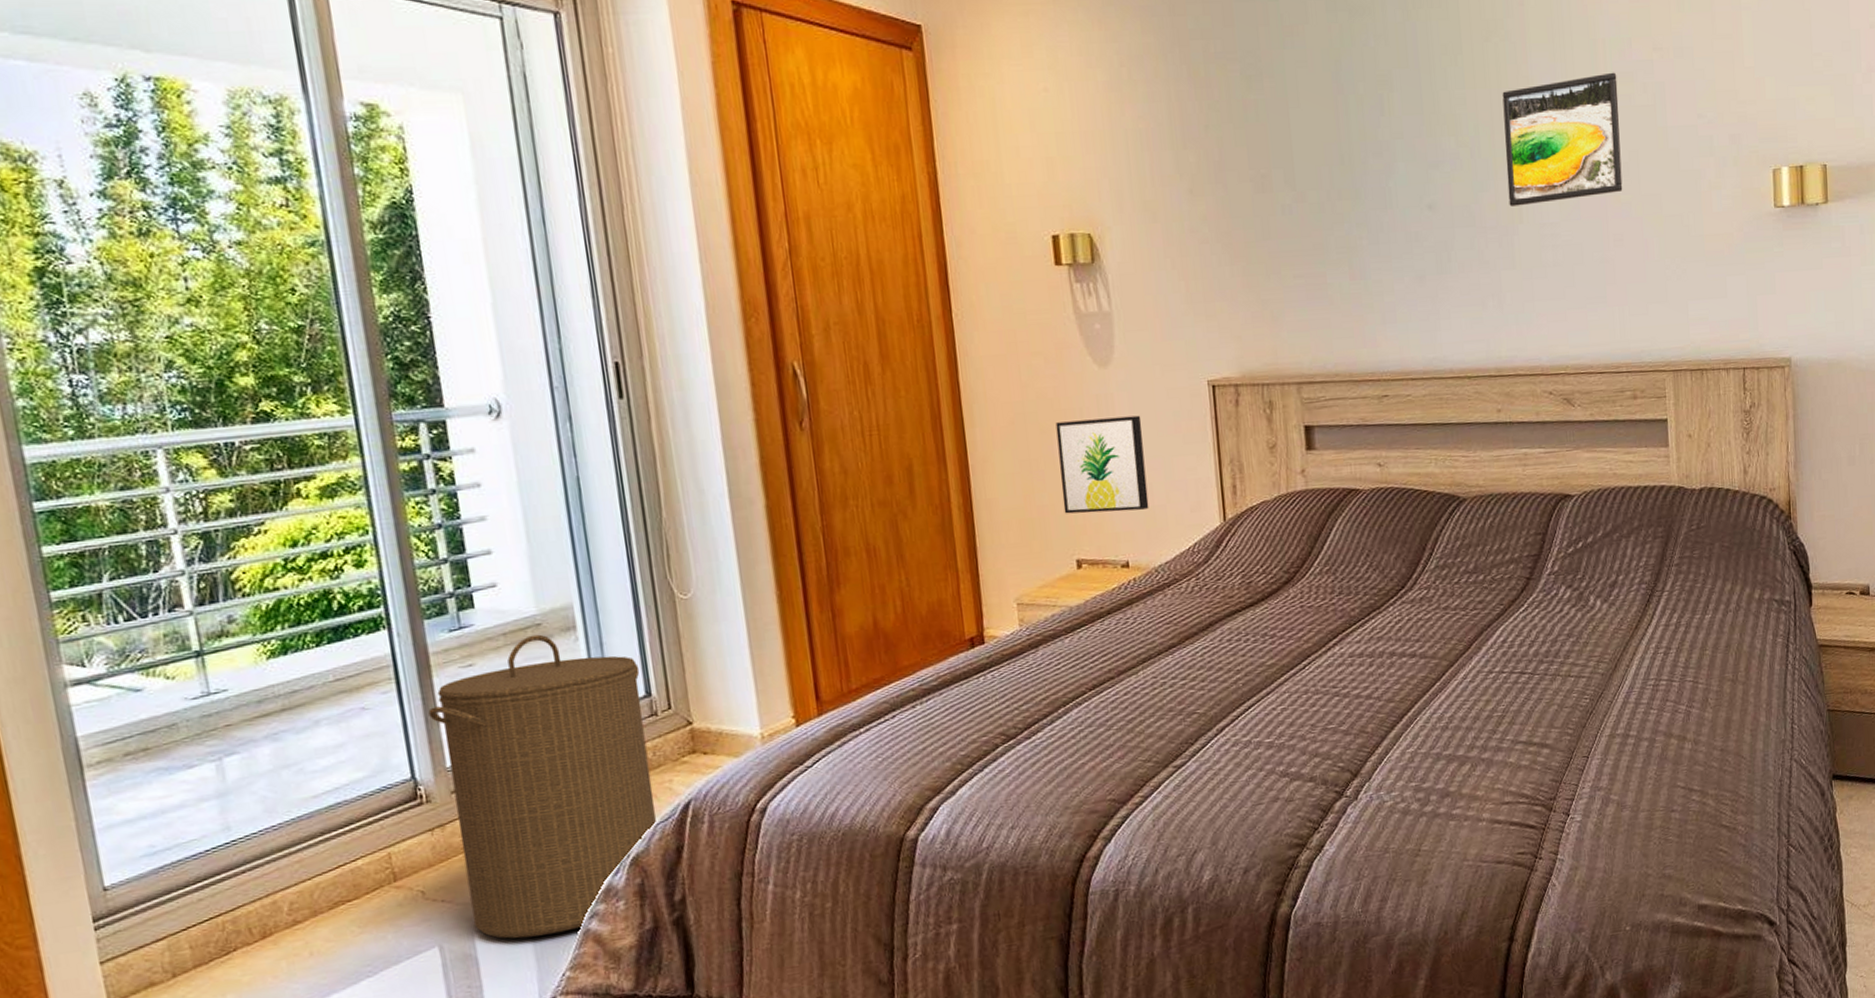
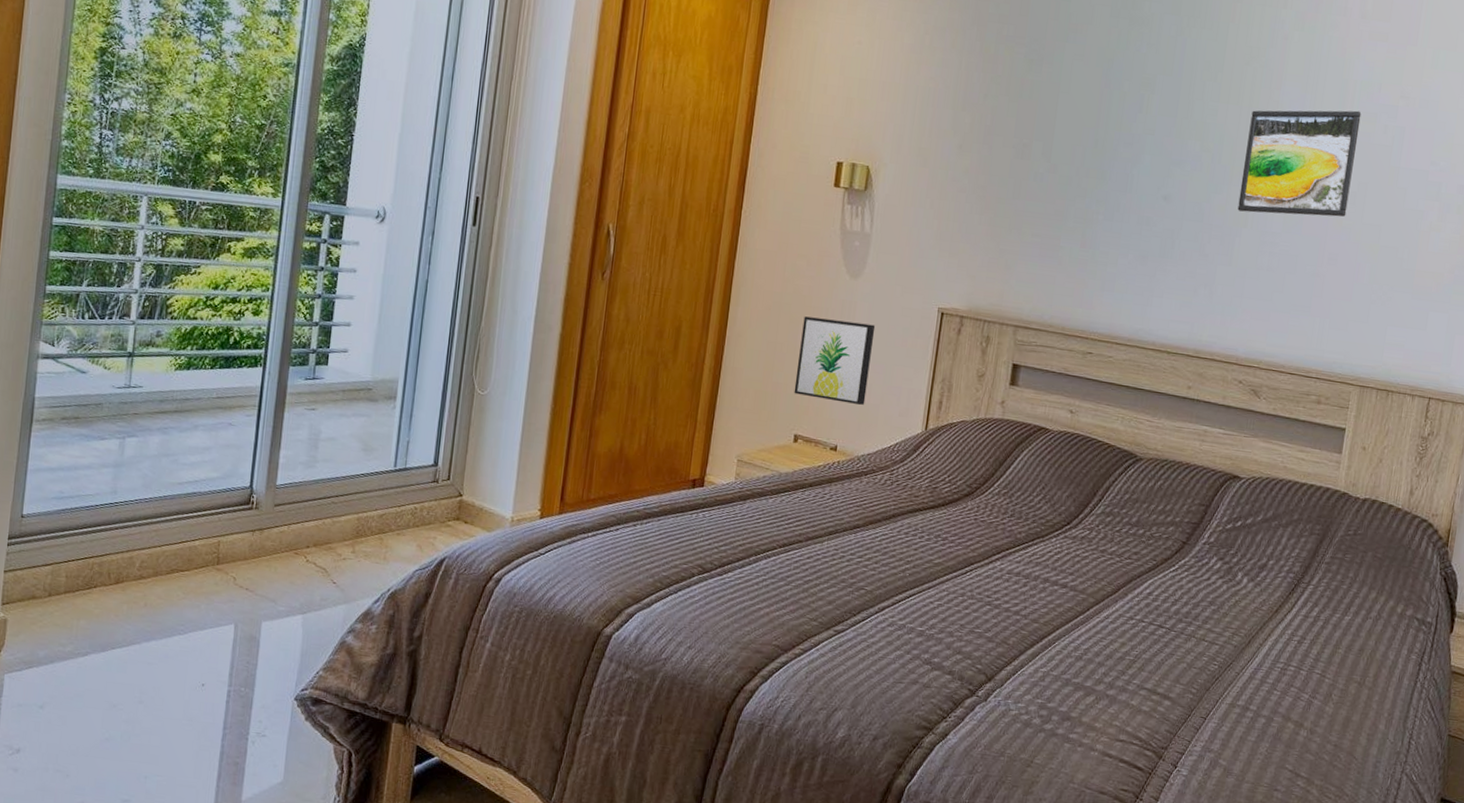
laundry hamper: present [428,634,656,939] -> none [264,396,434,639]

